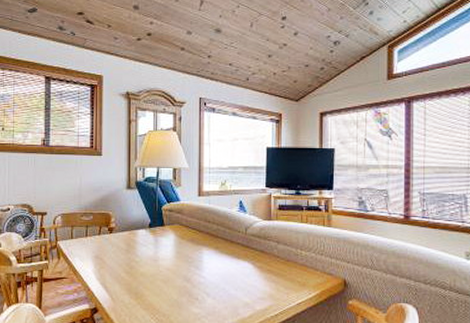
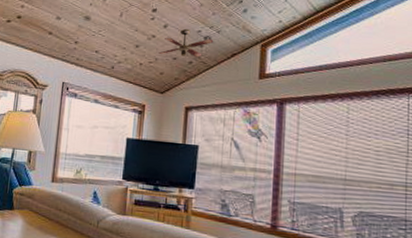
ceiling fan: none [291,35,343,63] -> present [158,28,214,58]

